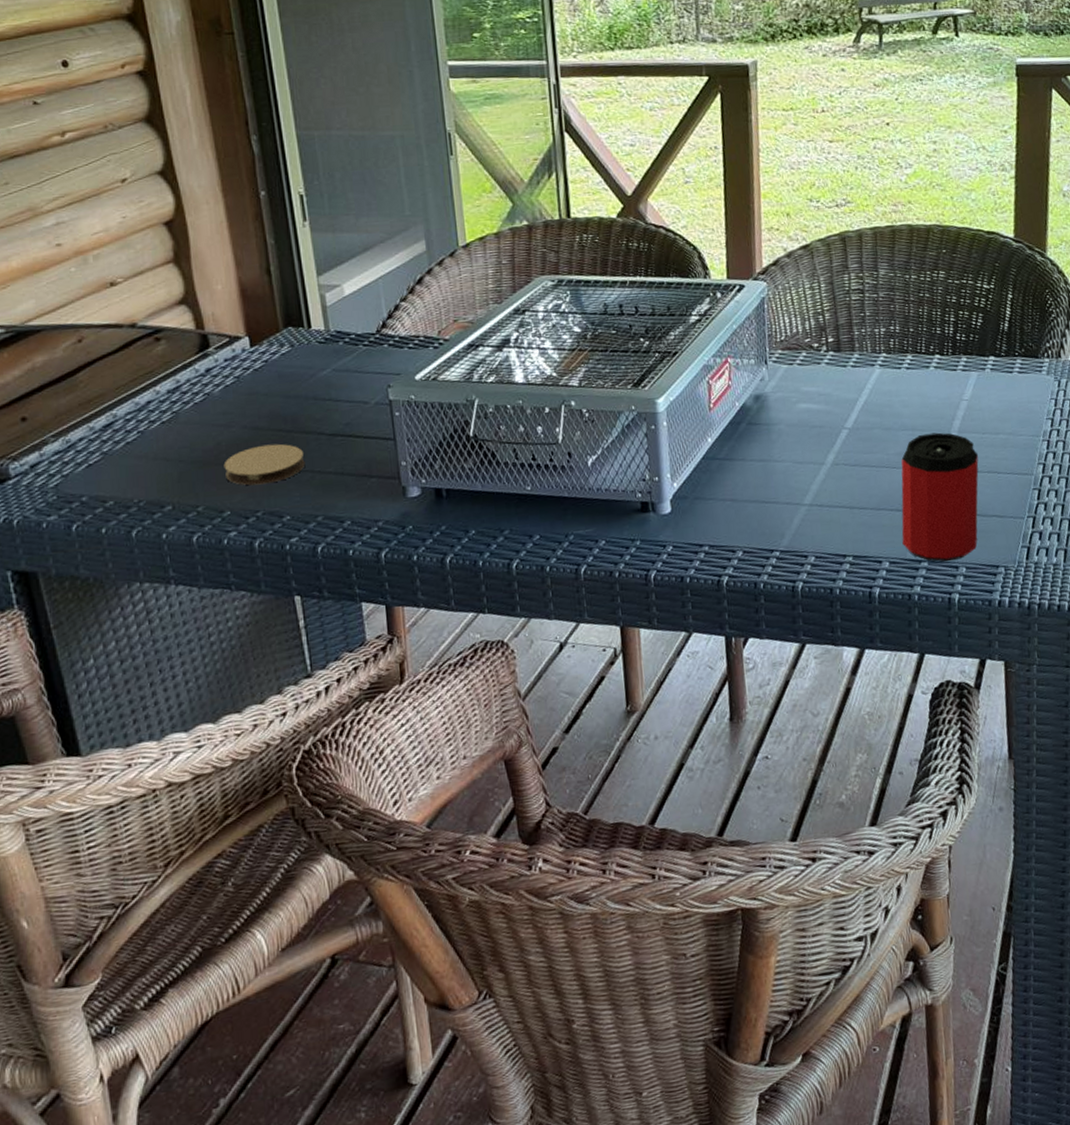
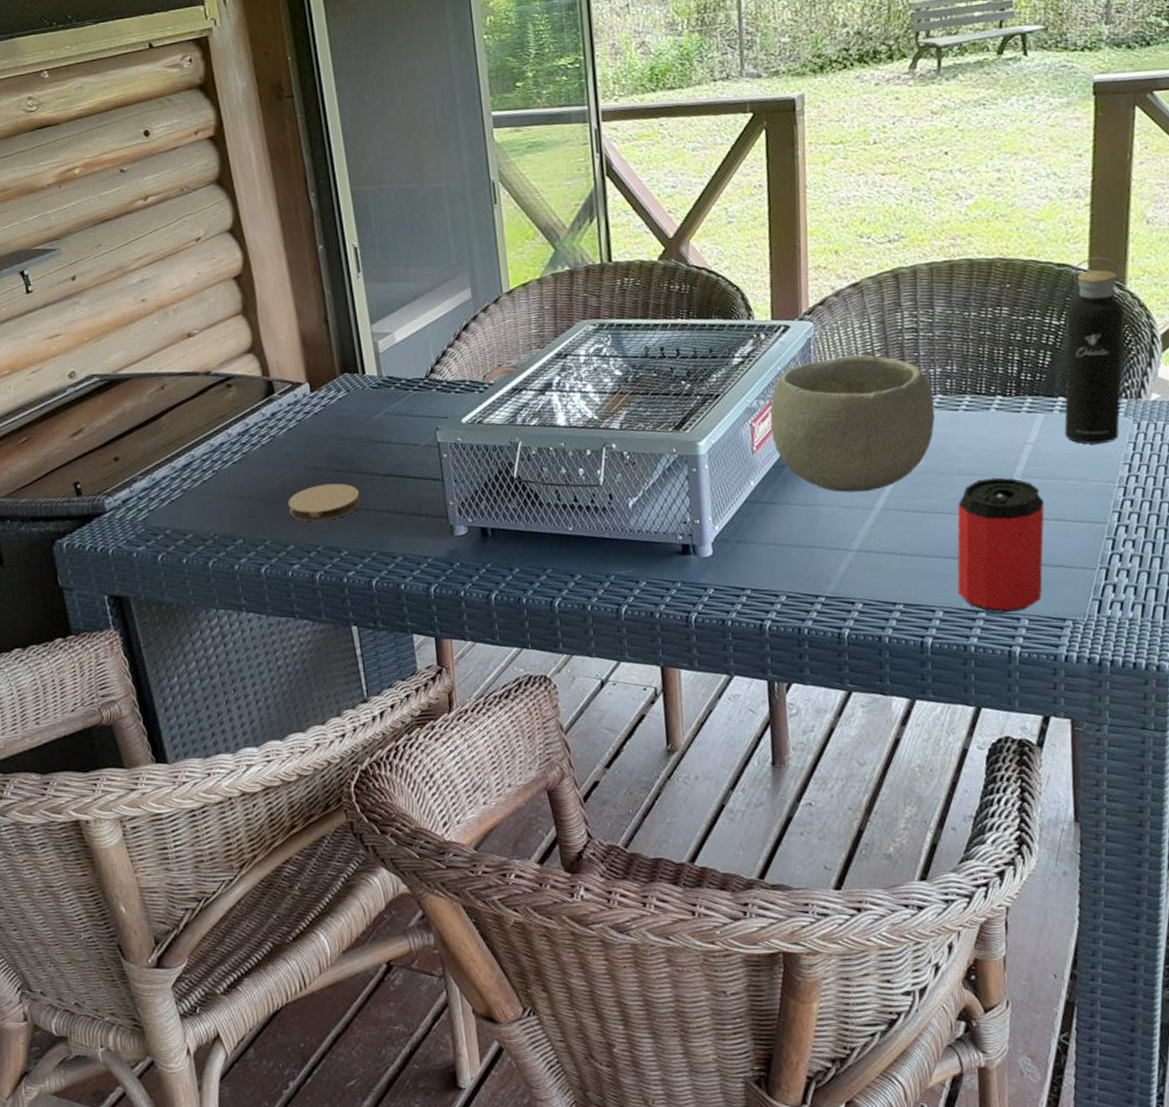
bowl: none [726,314,881,449] -> present [770,354,936,493]
water bottle: none [995,226,1046,401] -> present [1064,257,1125,445]

